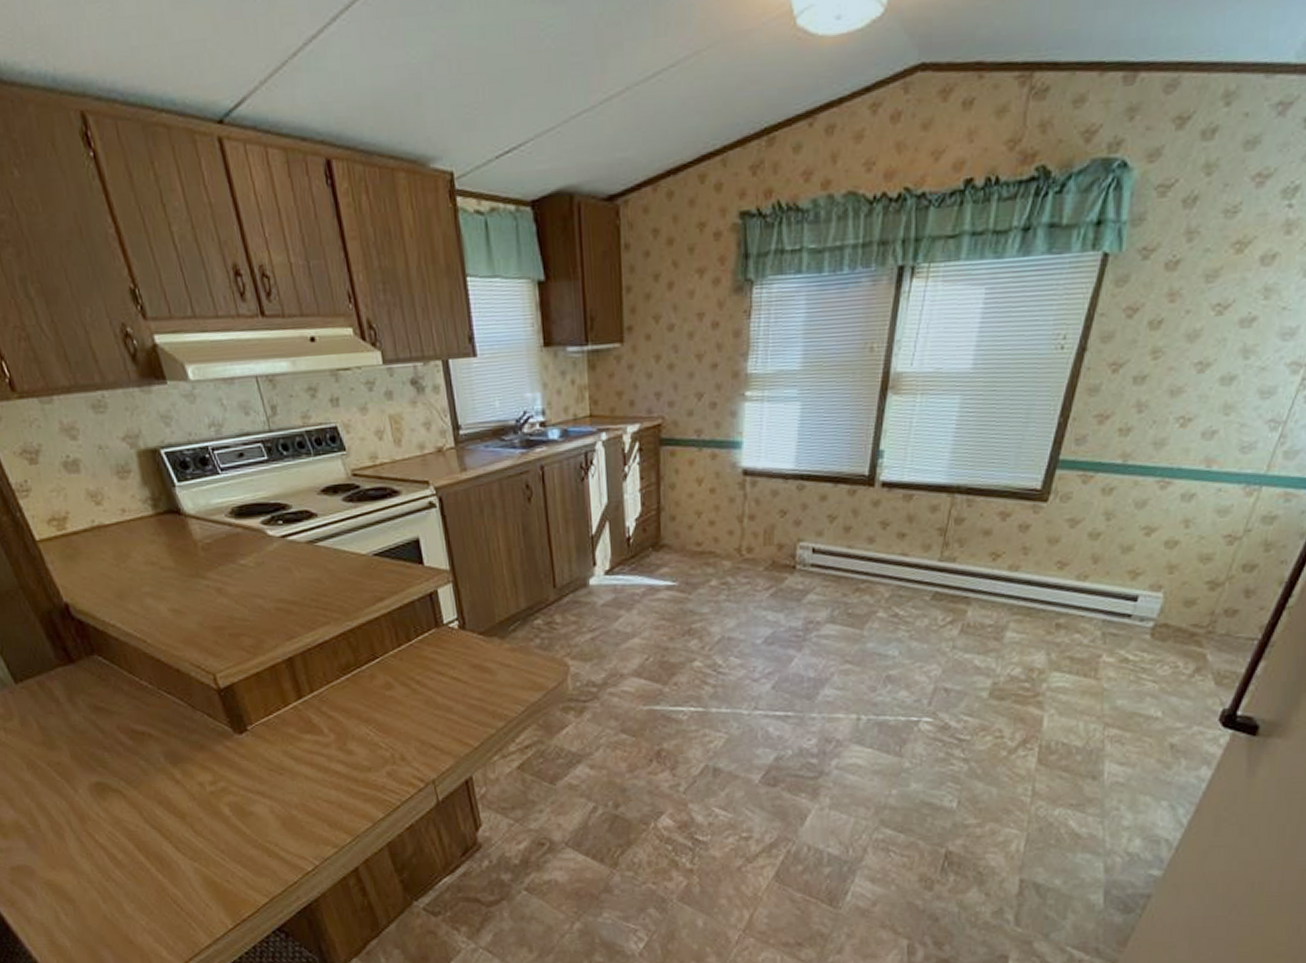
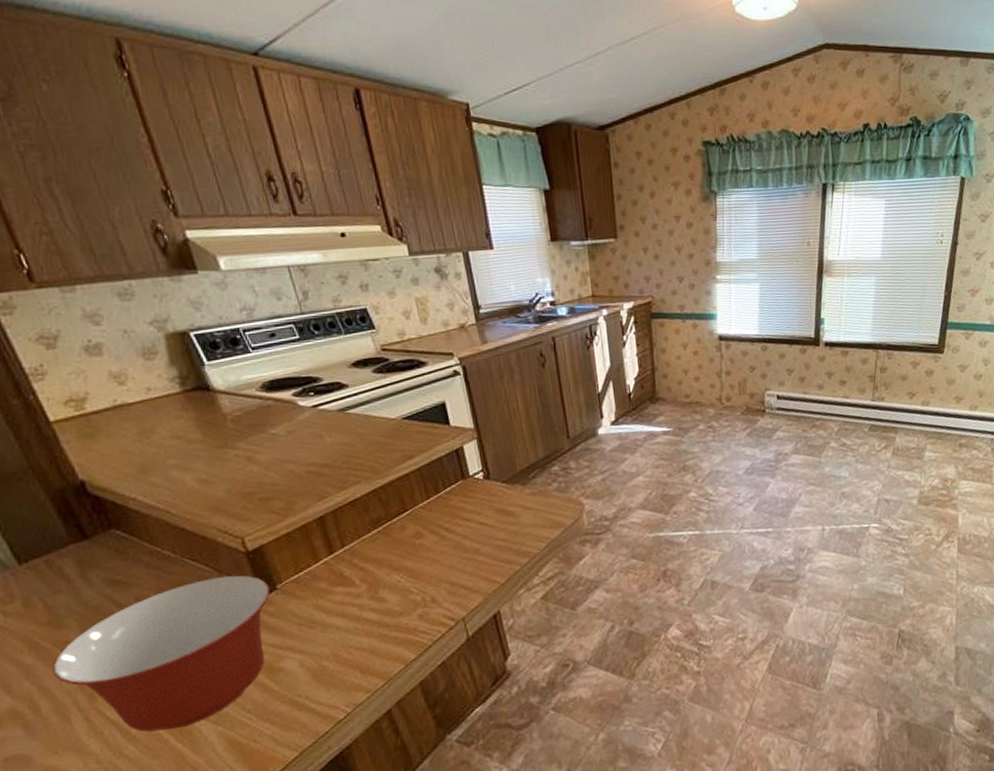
mixing bowl: none [48,712,241,860] -> present [52,575,271,732]

